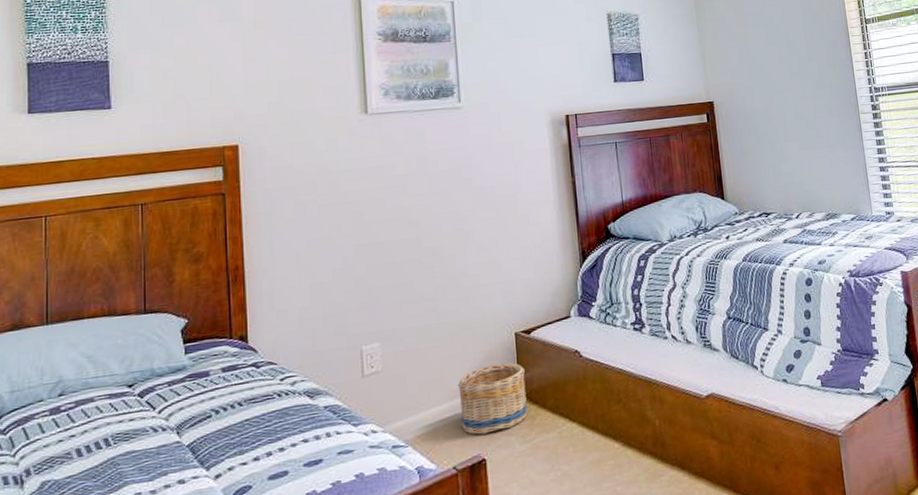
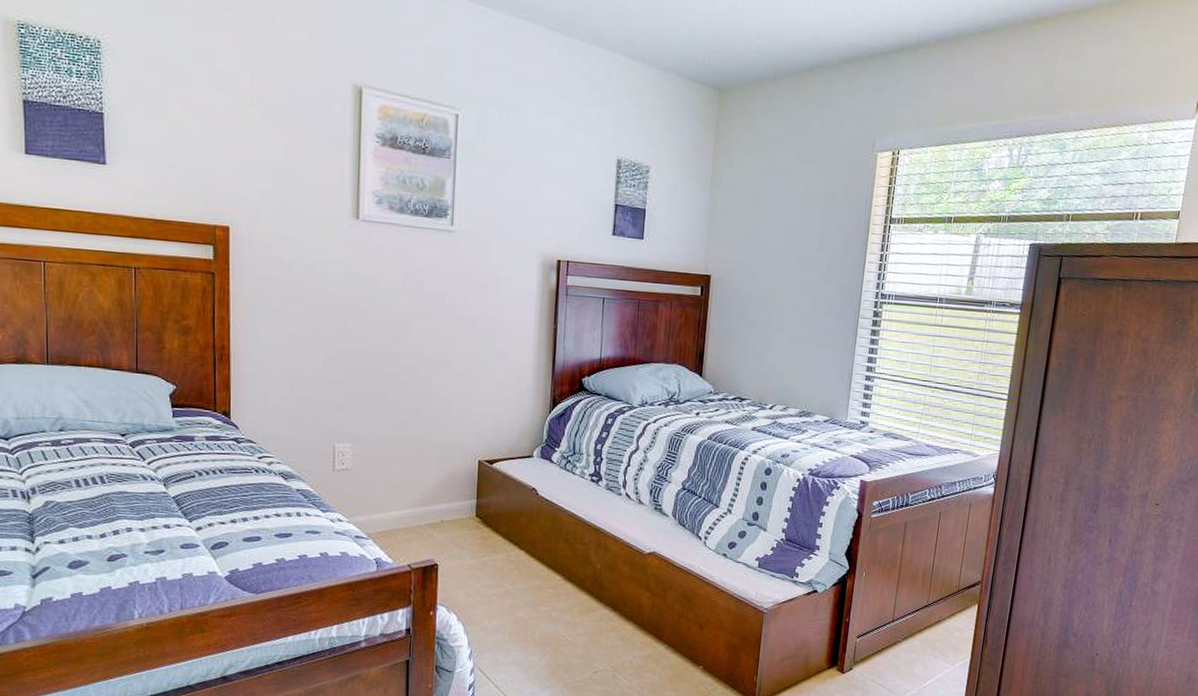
basket: present [458,363,528,435] -> none [420,484,484,543]

